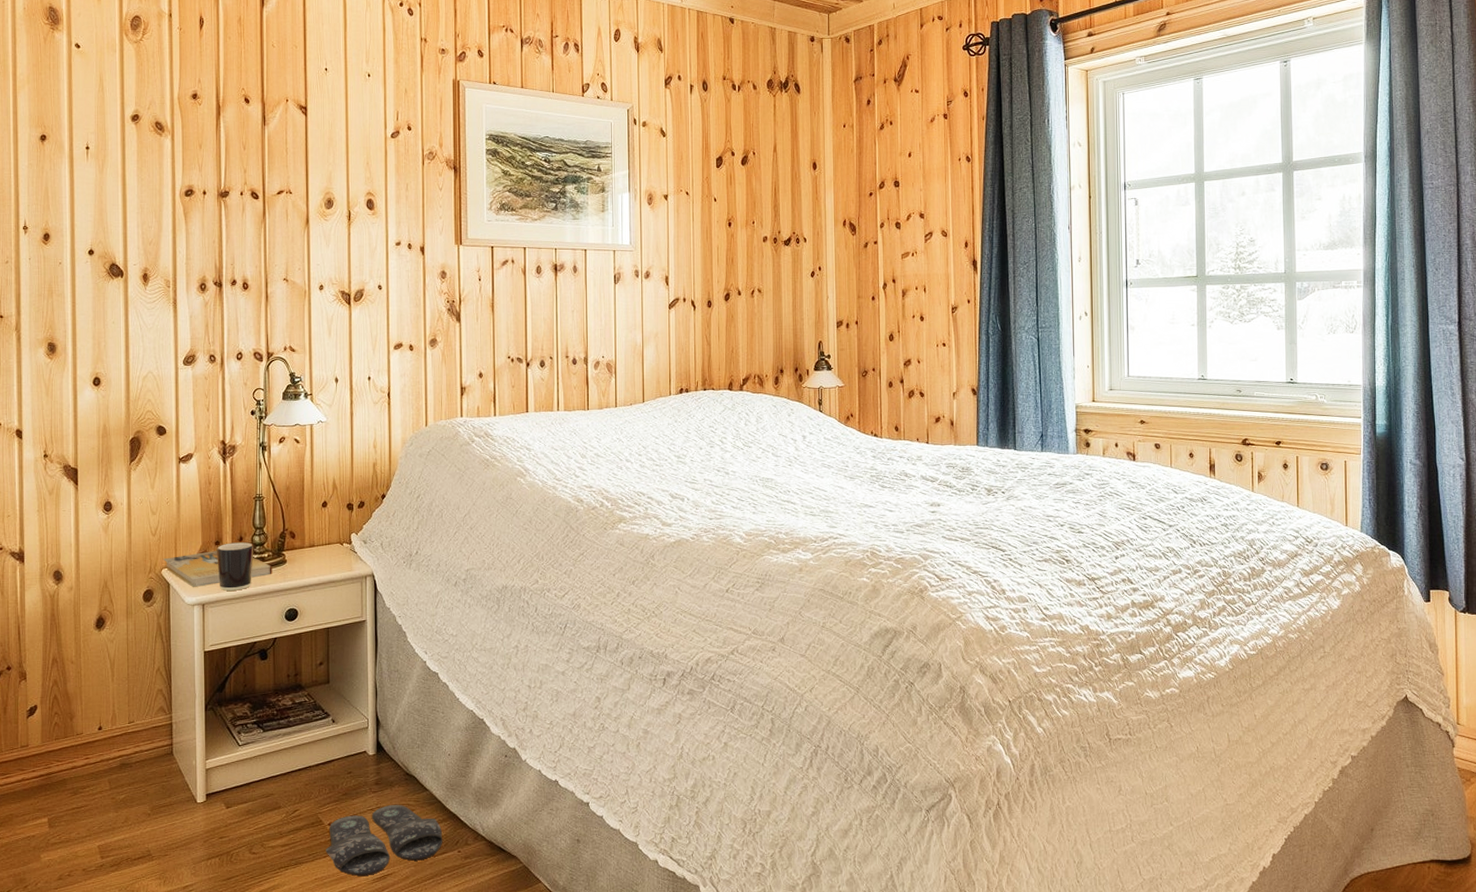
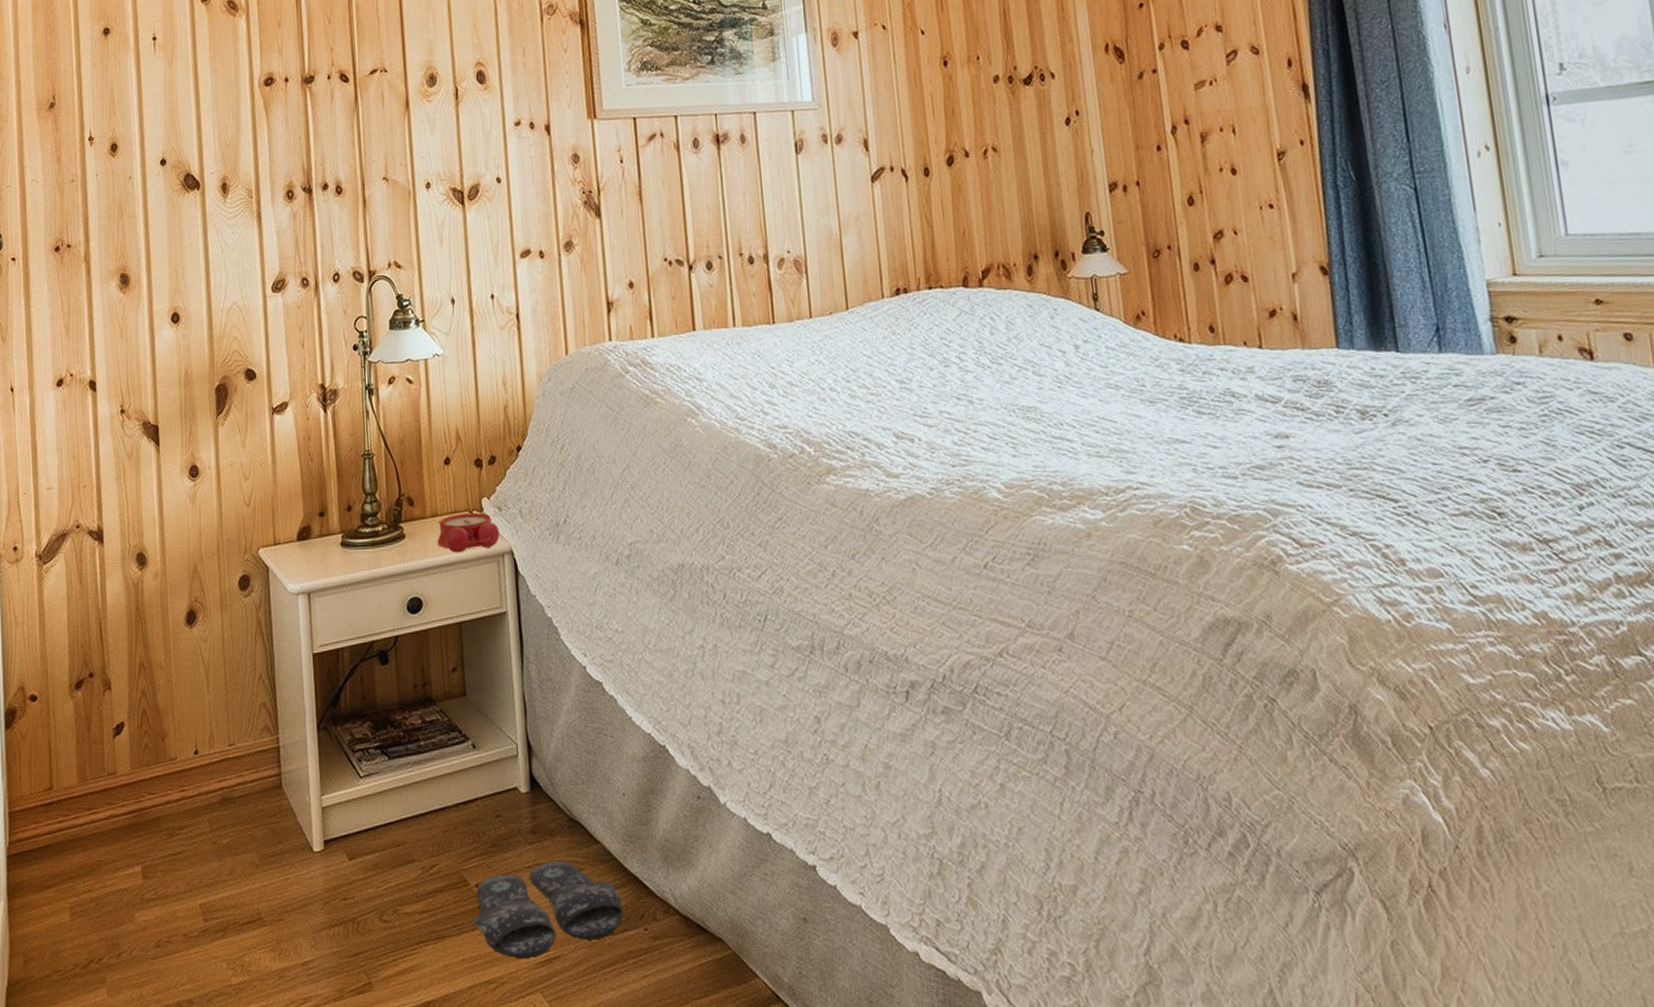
book: present [163,551,272,588] -> none [260,524,389,572]
mug: present [216,542,254,591] -> none [320,512,366,575]
alarm clock: none [313,545,364,575] -> present [437,513,500,553]

